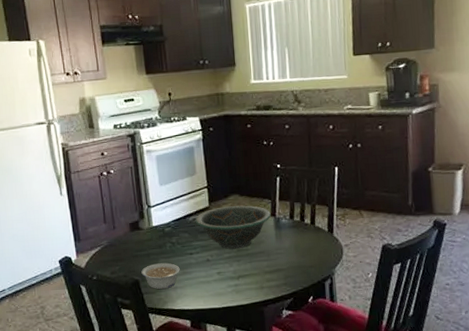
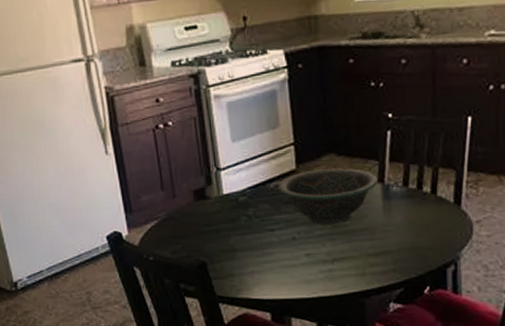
legume: present [141,263,180,290] -> none [209,241,258,274]

